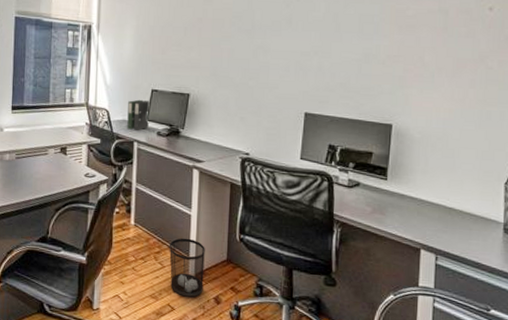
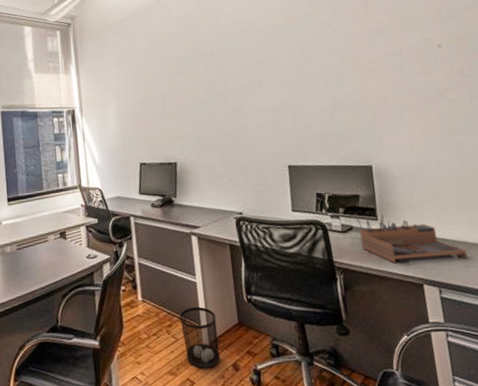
binder: present [127,99,150,132] -> none [119,174,142,206]
desk organizer: none [364,171,472,230] -> present [354,213,468,264]

